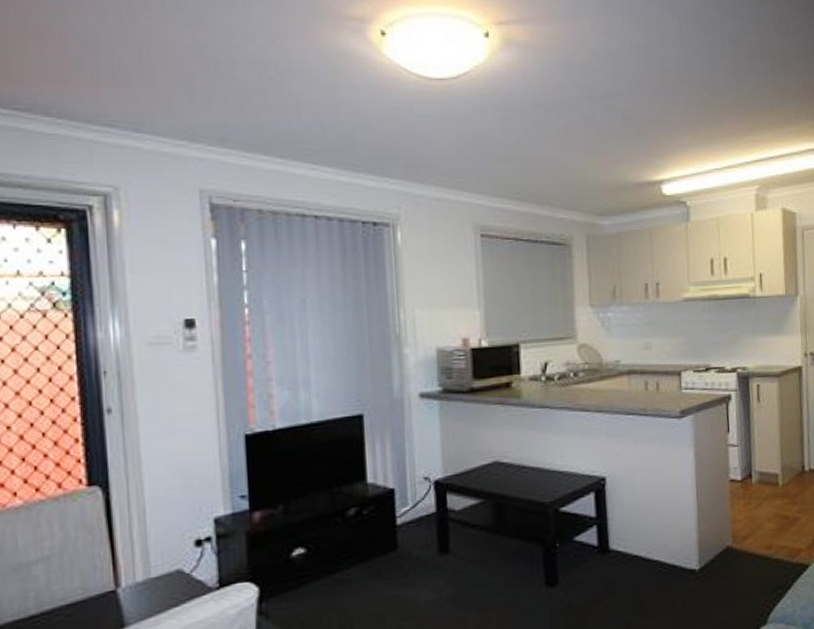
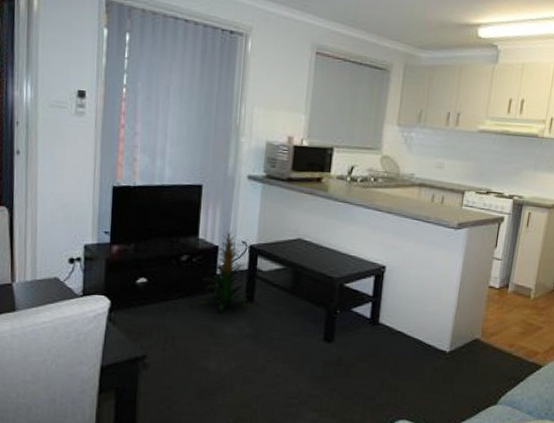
indoor plant: none [379,467,445,573] -> present [199,231,251,311]

